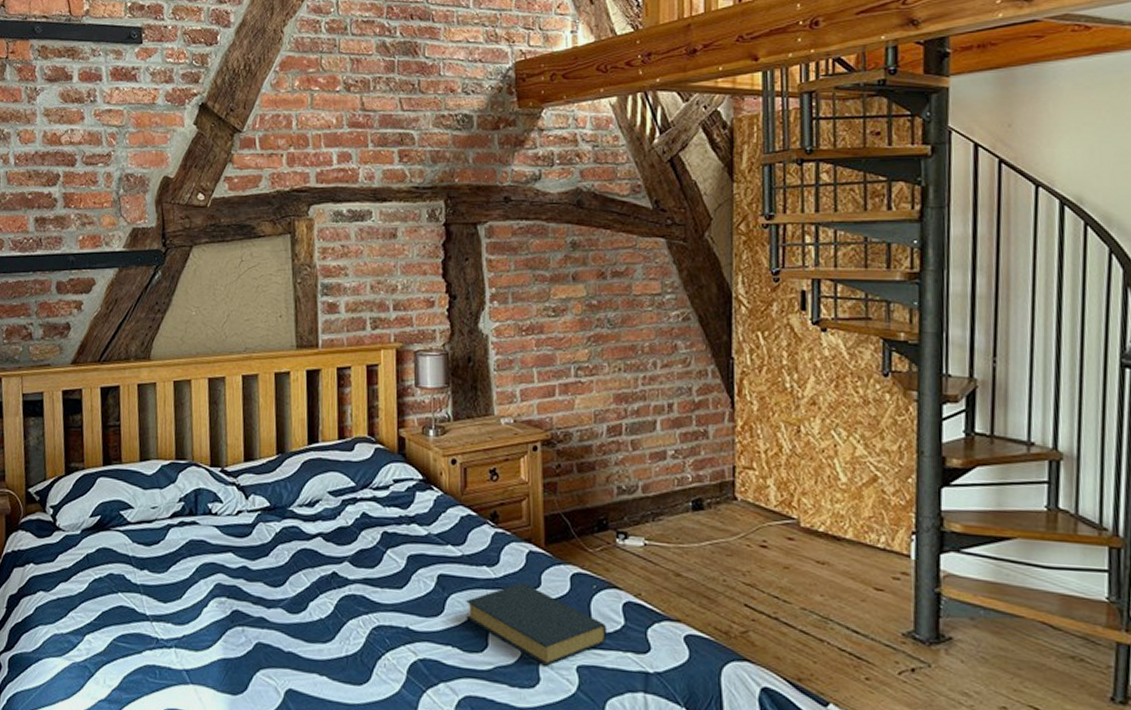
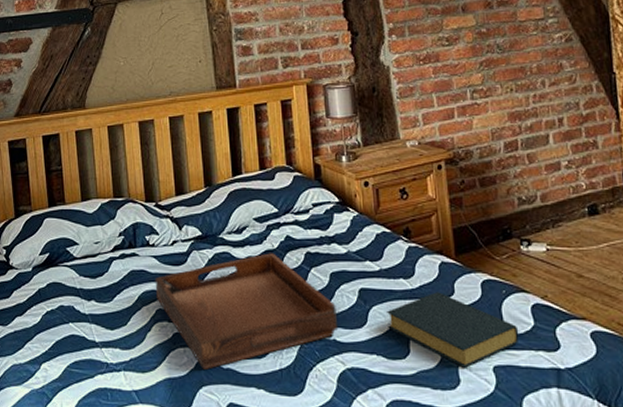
serving tray: none [215,530,413,652] -> present [155,253,339,370]

